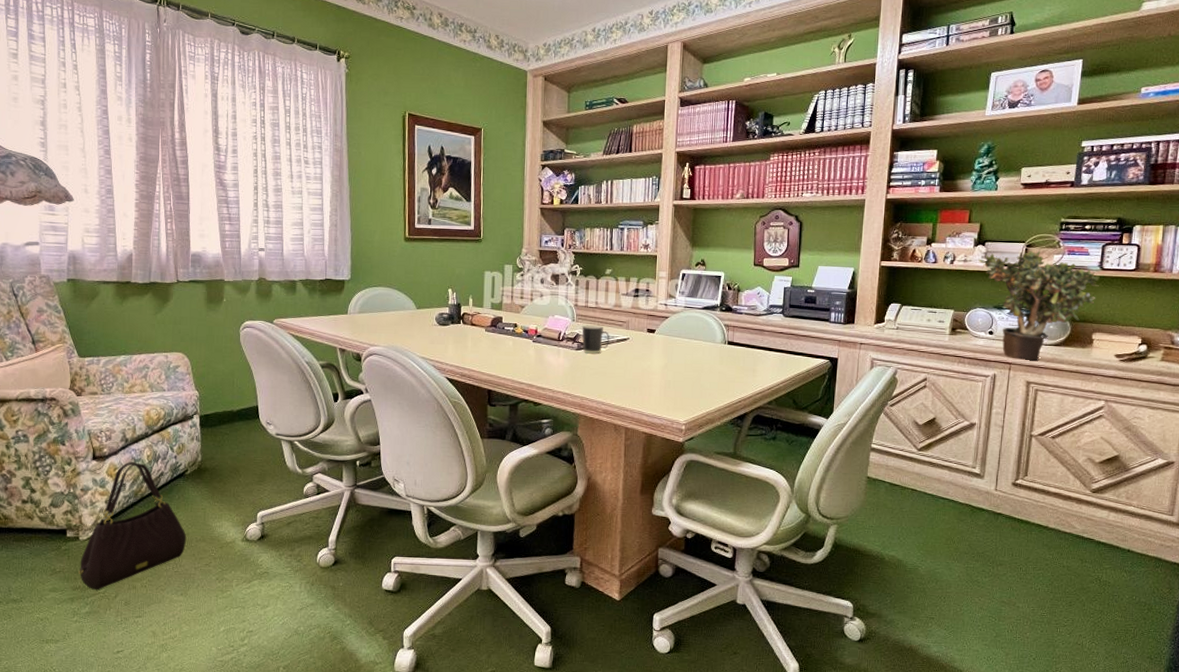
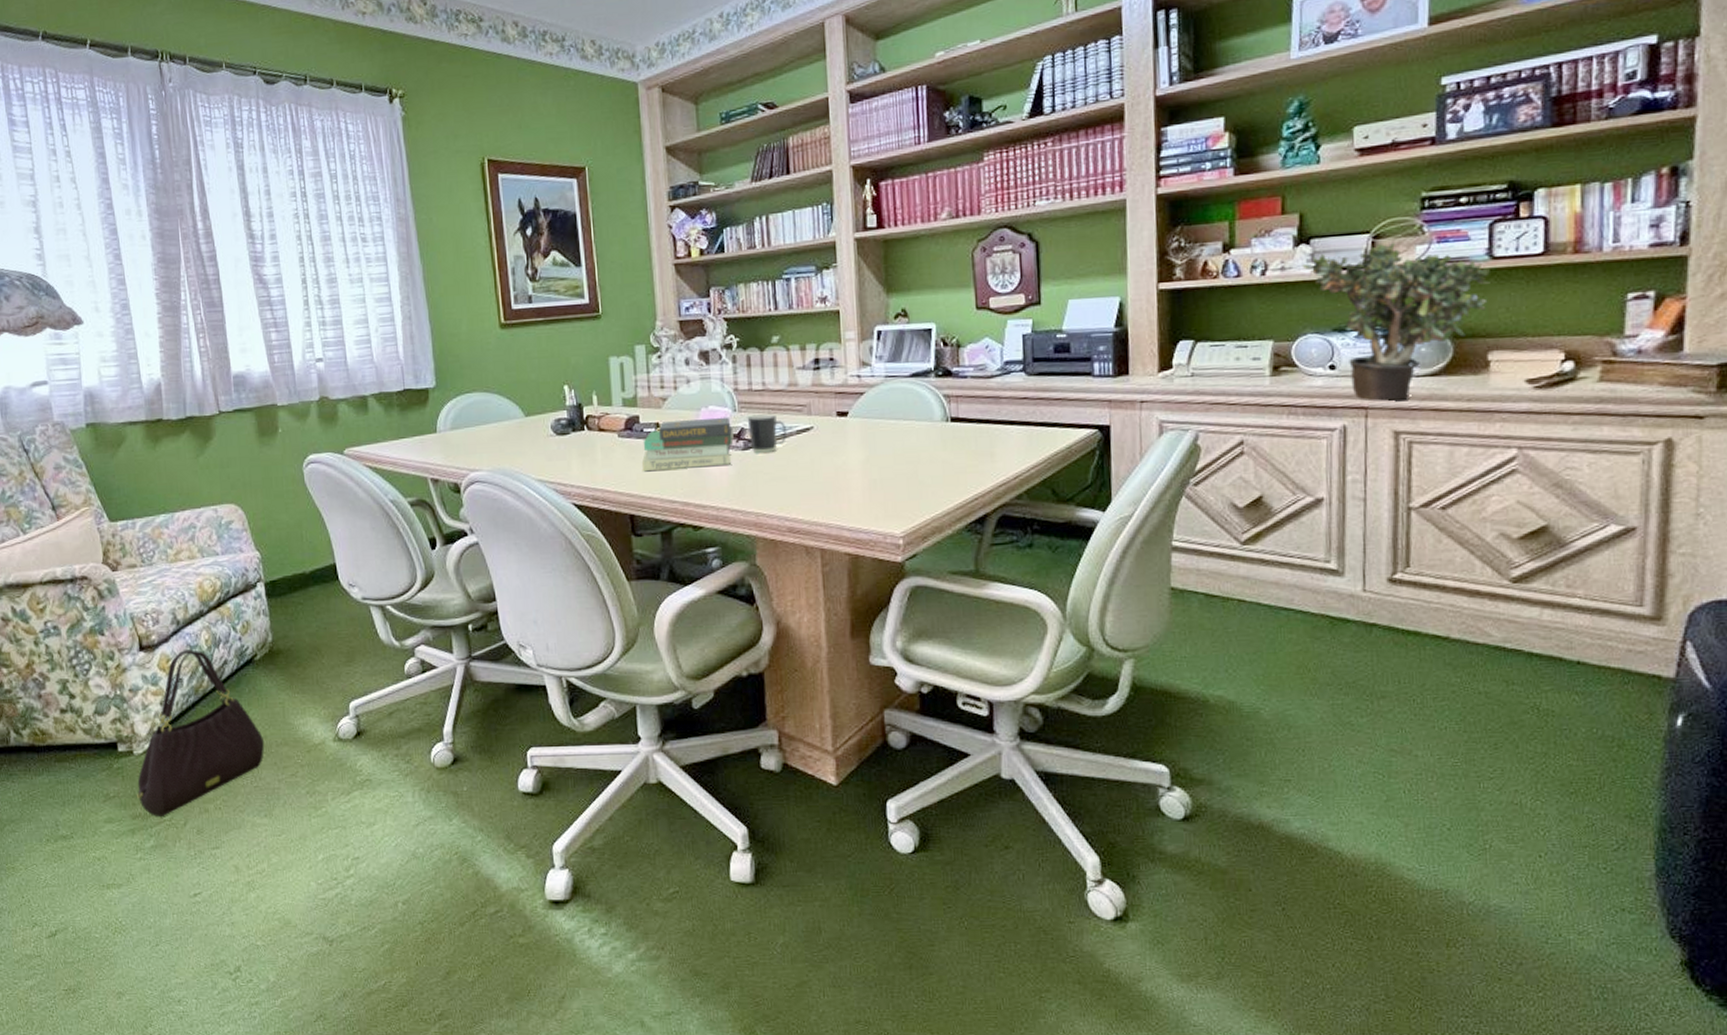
books: none [500,323,571,360] -> present [641,417,734,472]

